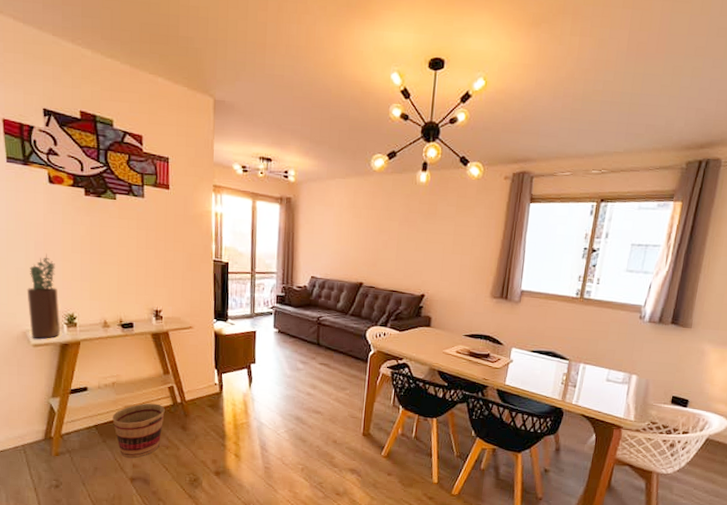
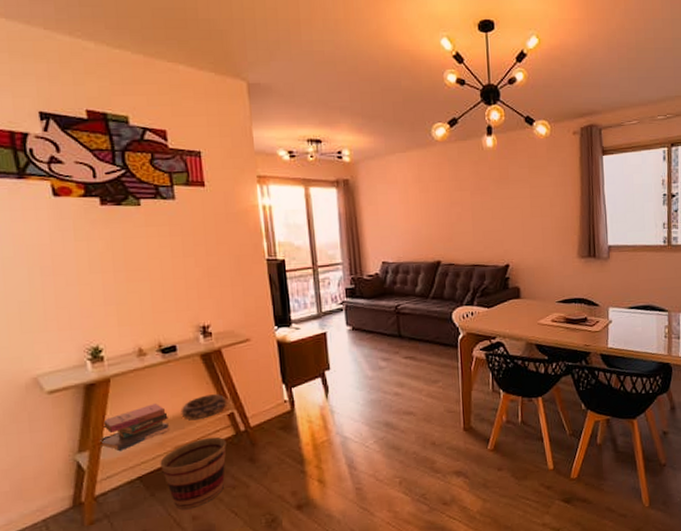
vase: present [27,253,61,340] -> none [34,279,84,384]
books: none [68,368,122,402] -> present [99,404,169,451]
decorative bowl: none [132,368,169,387] -> present [180,394,227,420]

